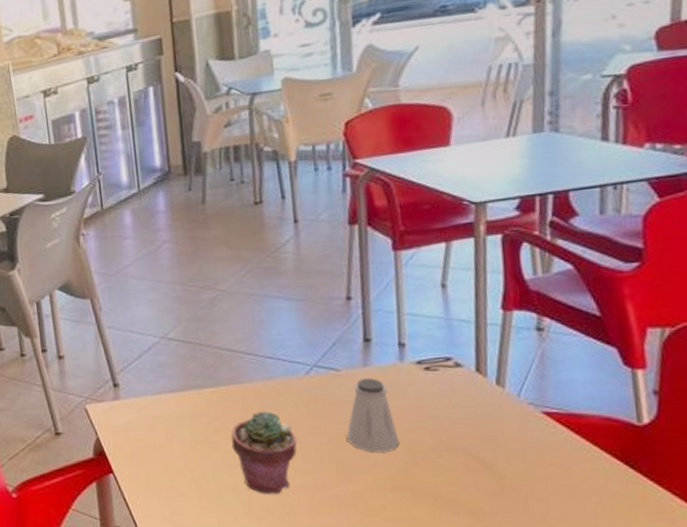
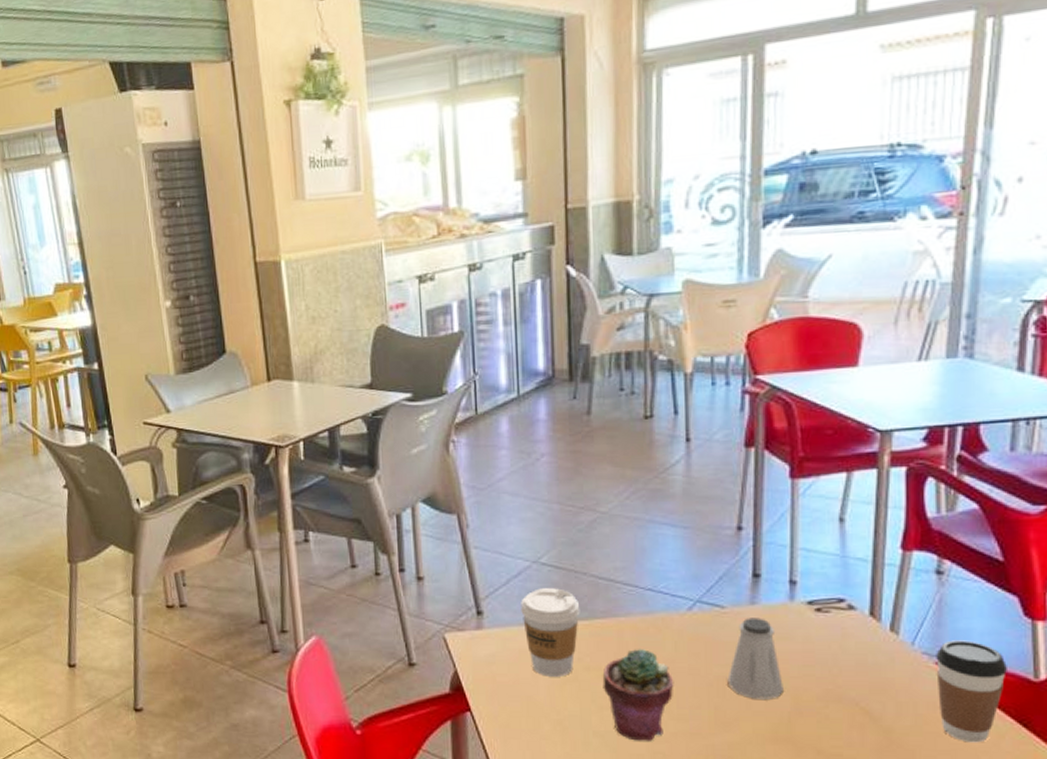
coffee cup: none [152,360,207,440] -> present [521,588,580,677]
coffee cup: none [541,390,611,484] -> present [936,640,1007,743]

